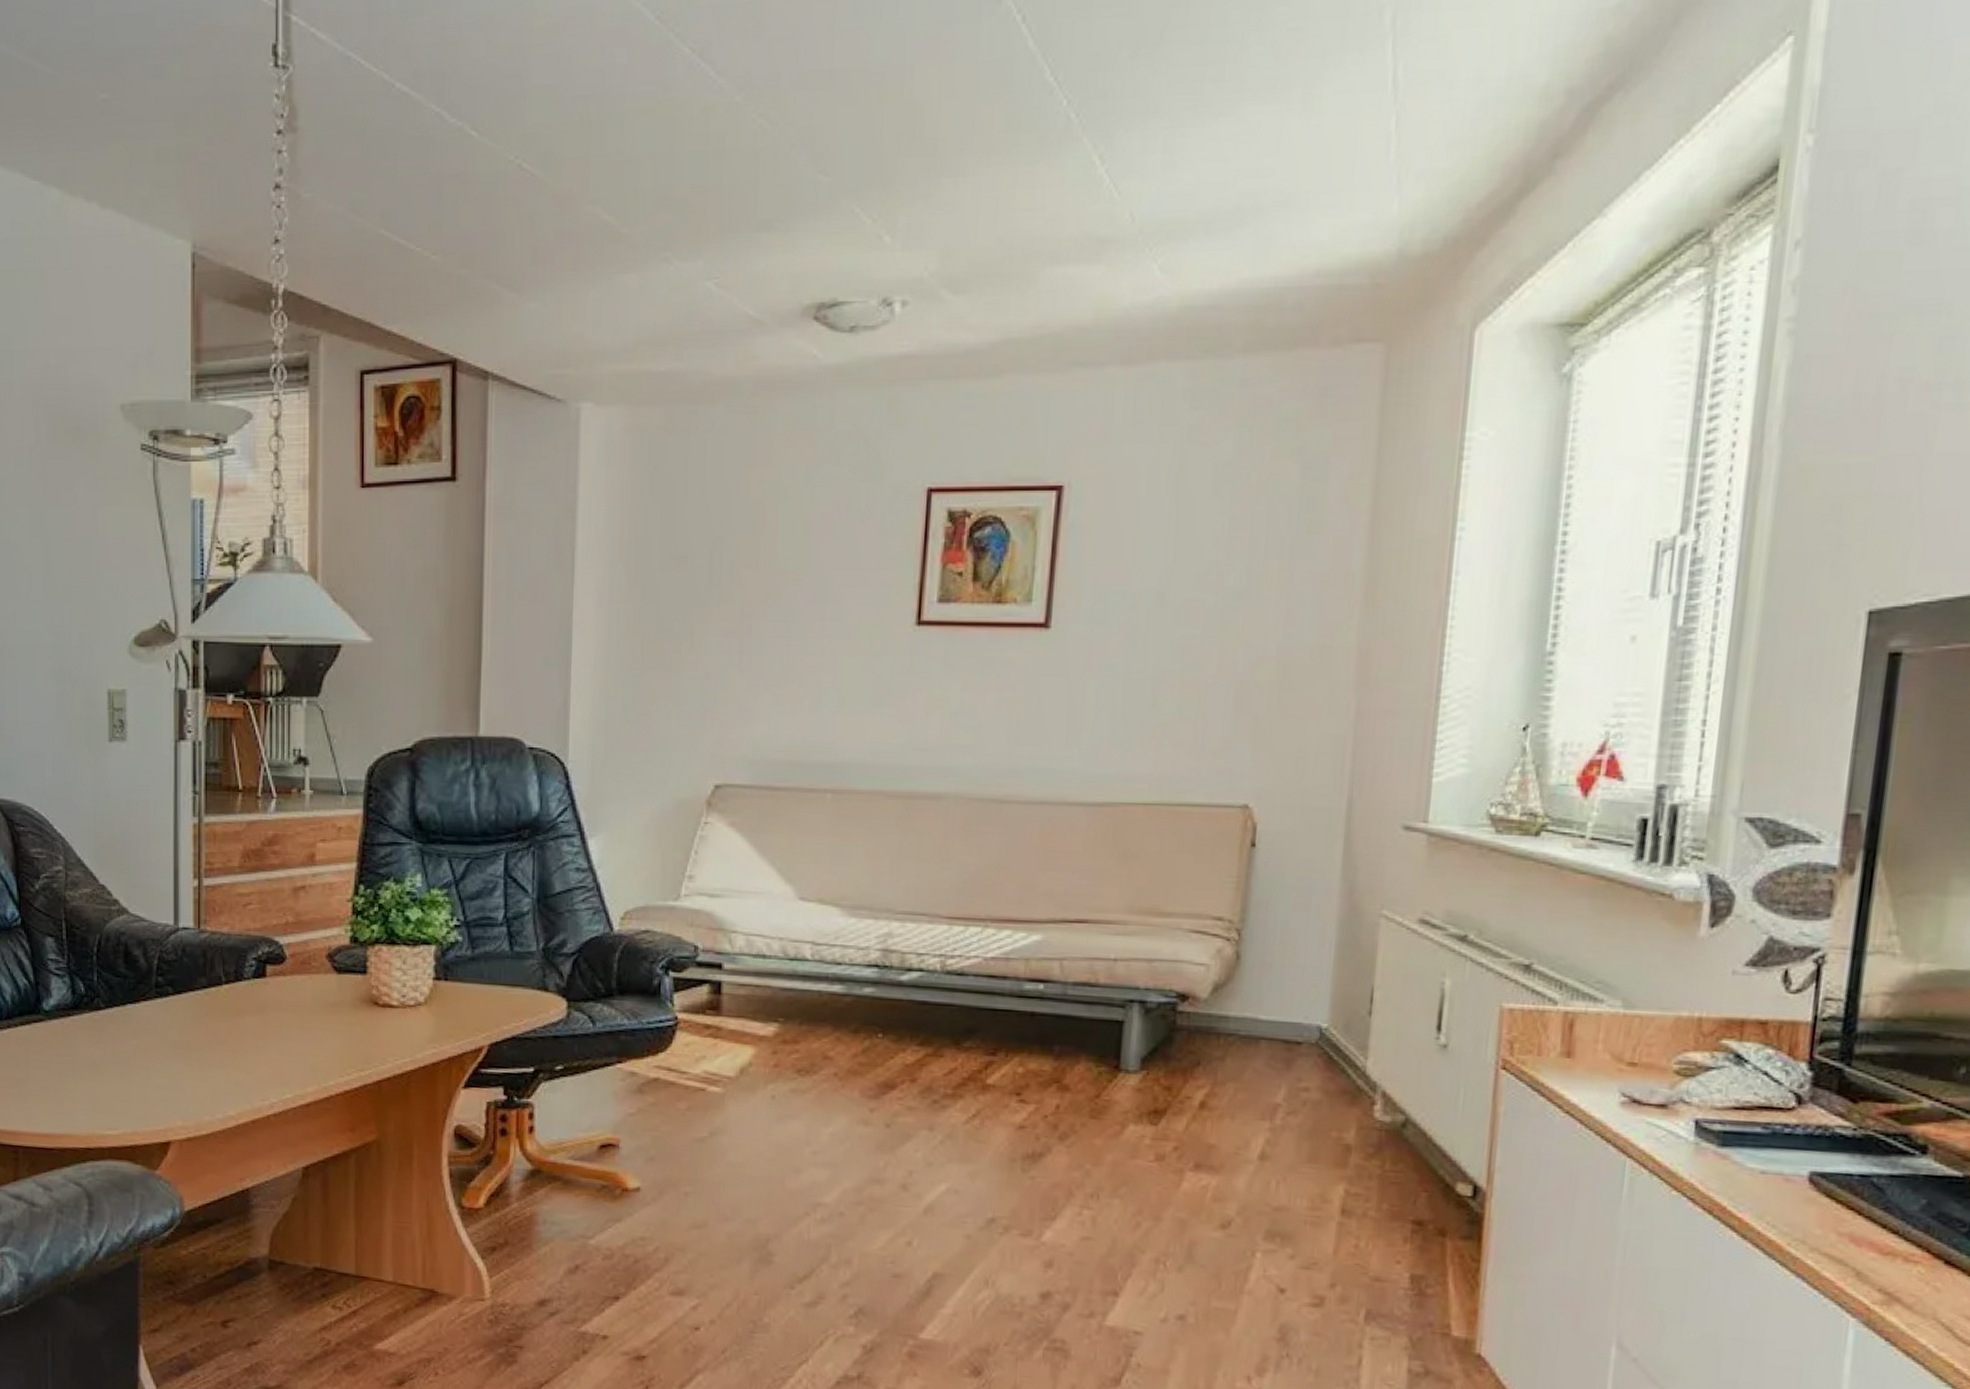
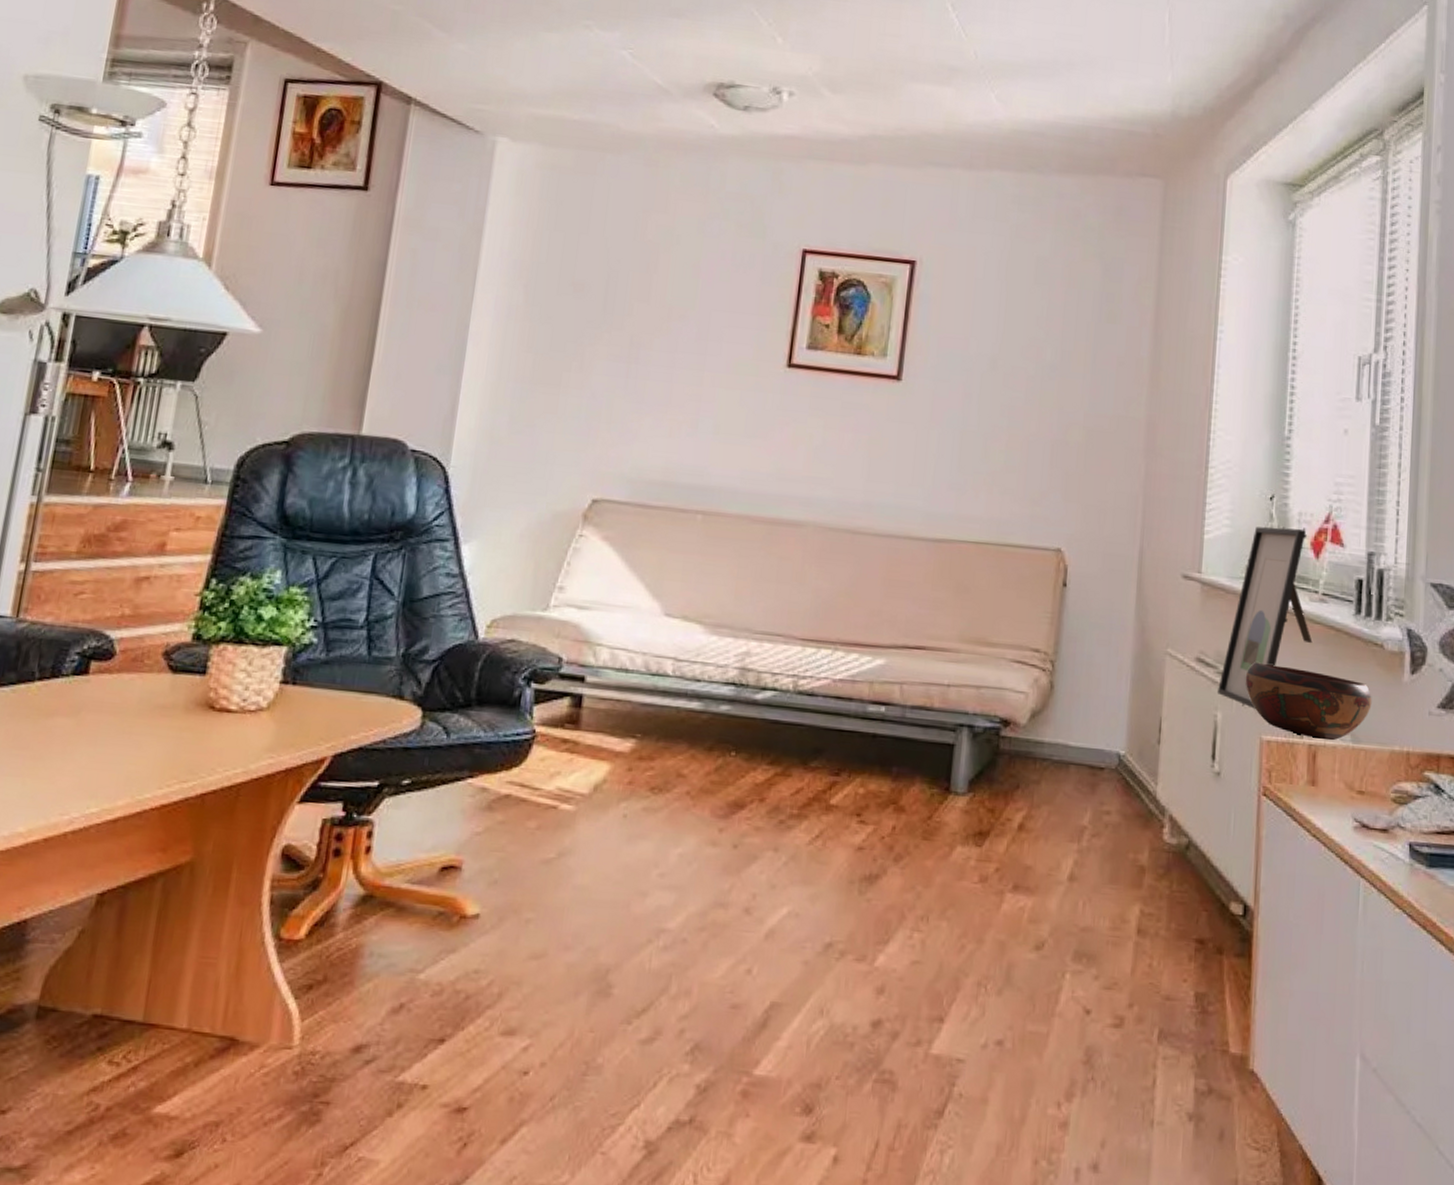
picture frame: none [1445,761,1575,974] -> present [1216,526,1313,709]
decorative bowl: none [1482,921,1654,1007] -> present [1245,662,1372,741]

